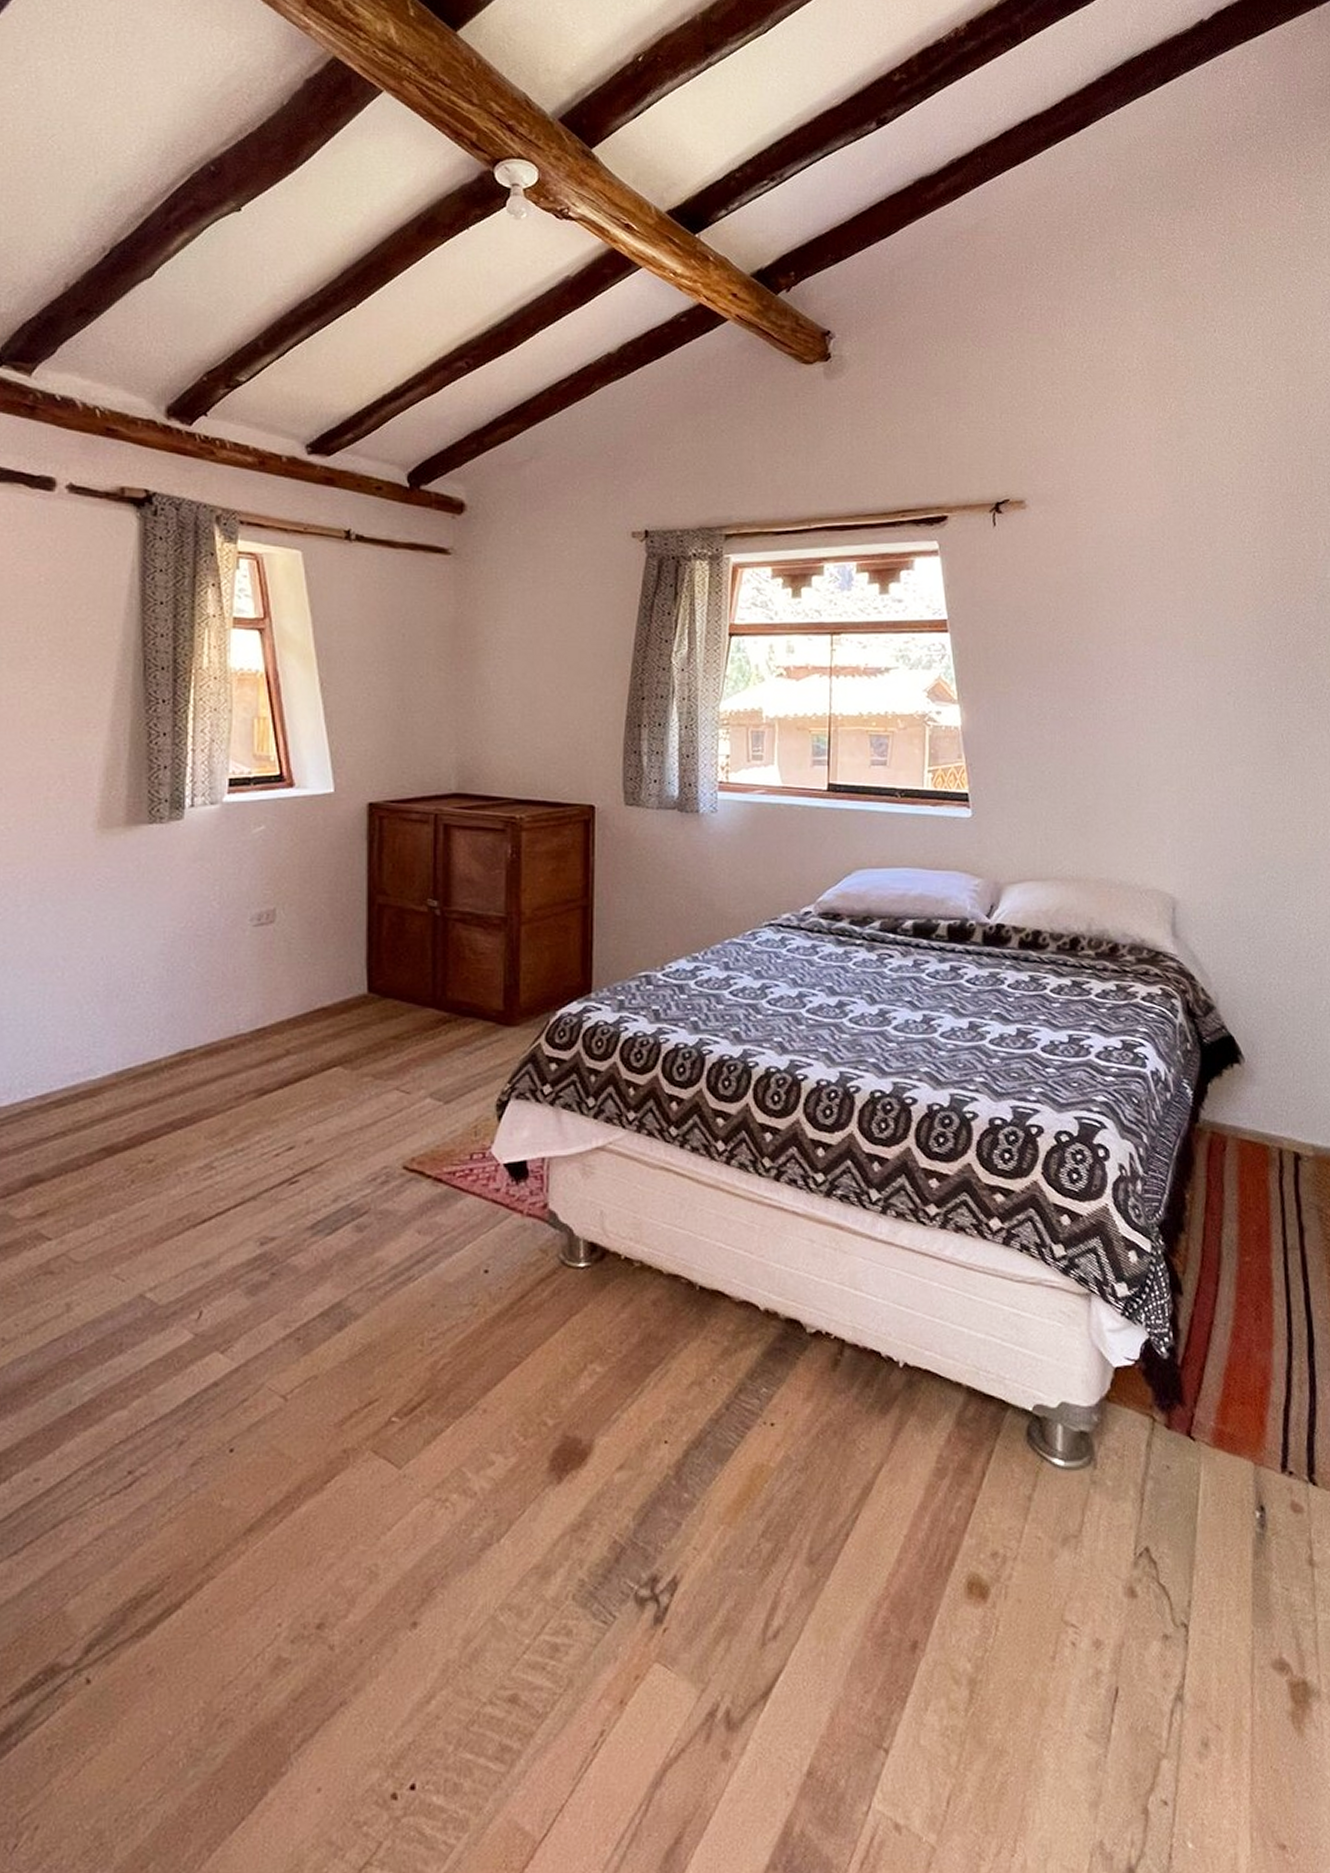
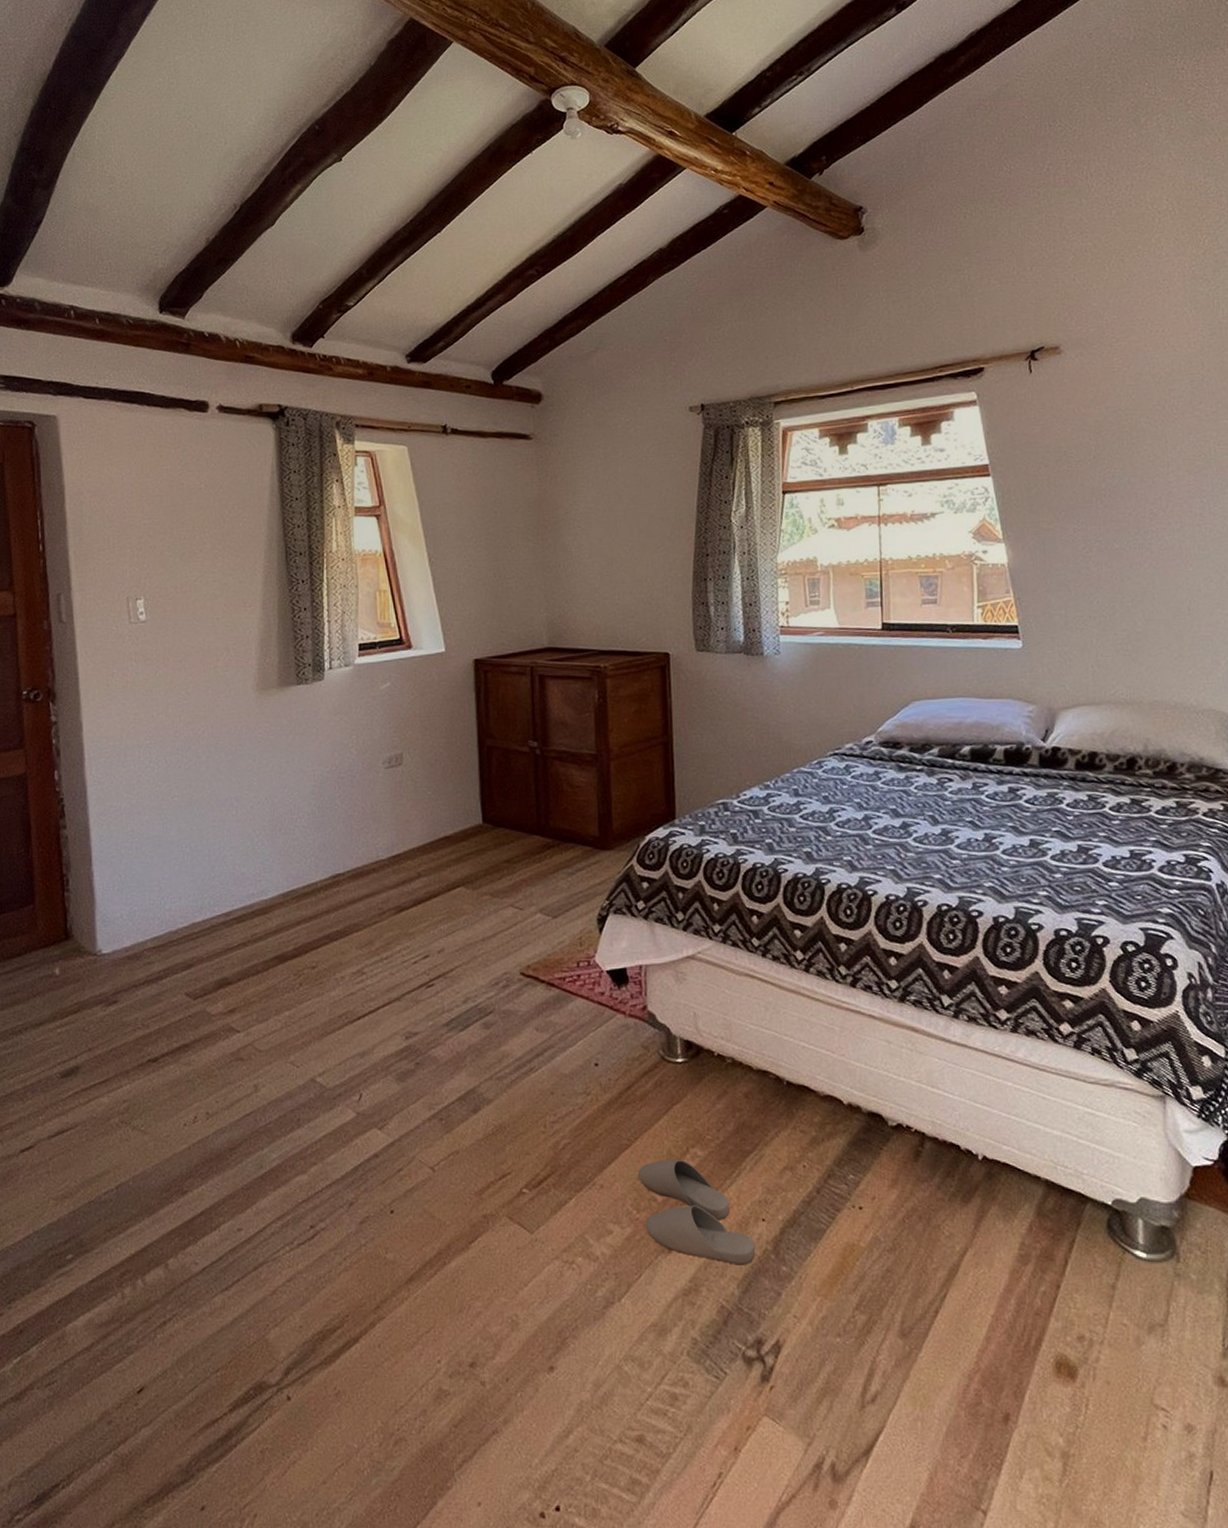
slippers: none [528,1377,656,1494] -> present [638,1159,756,1265]

